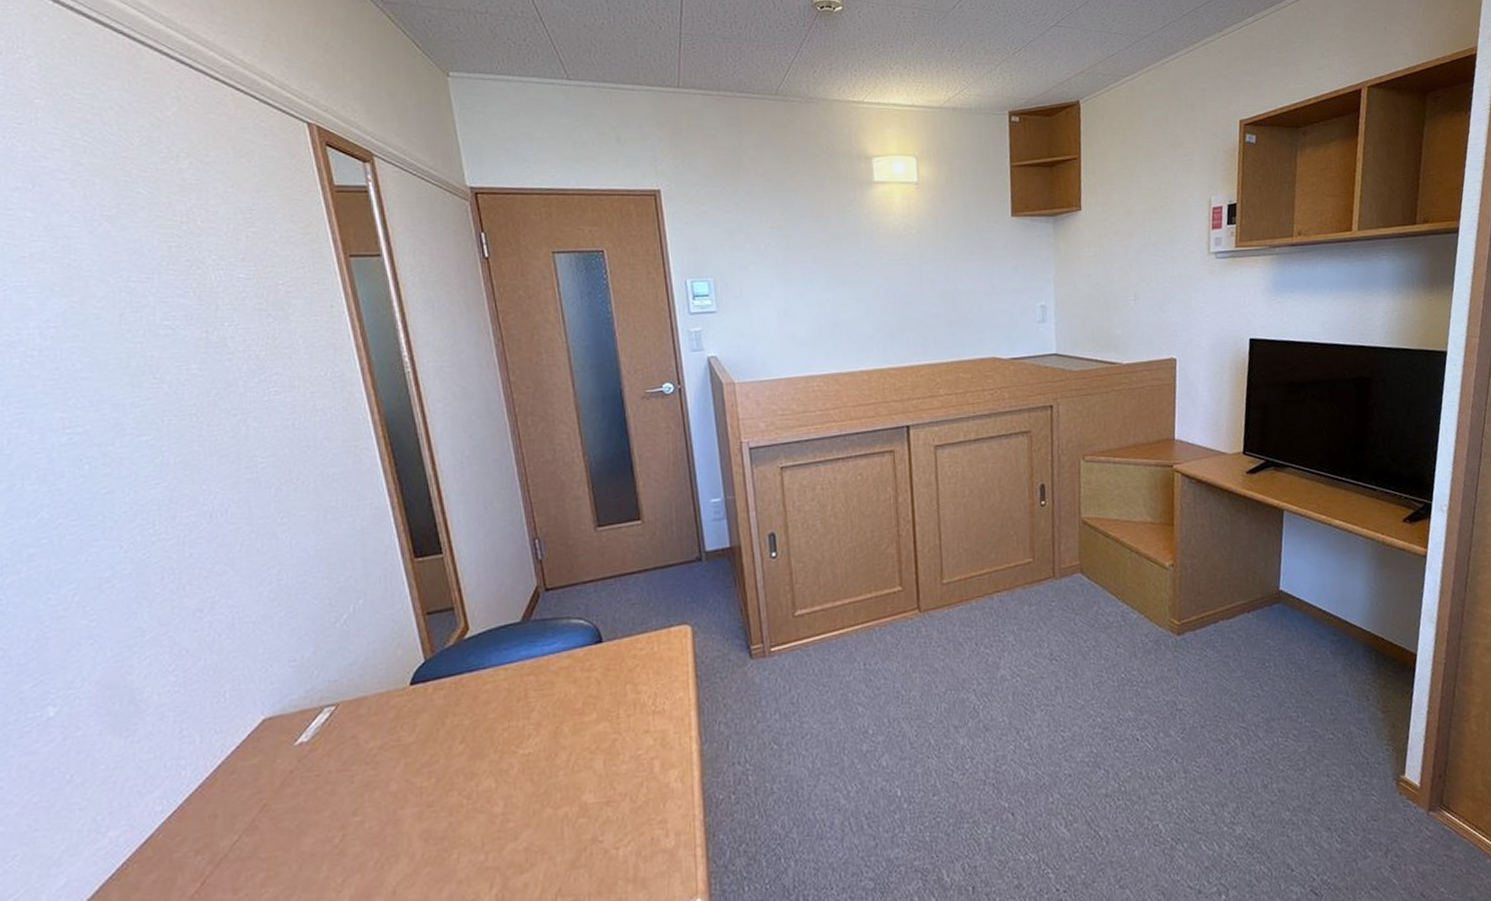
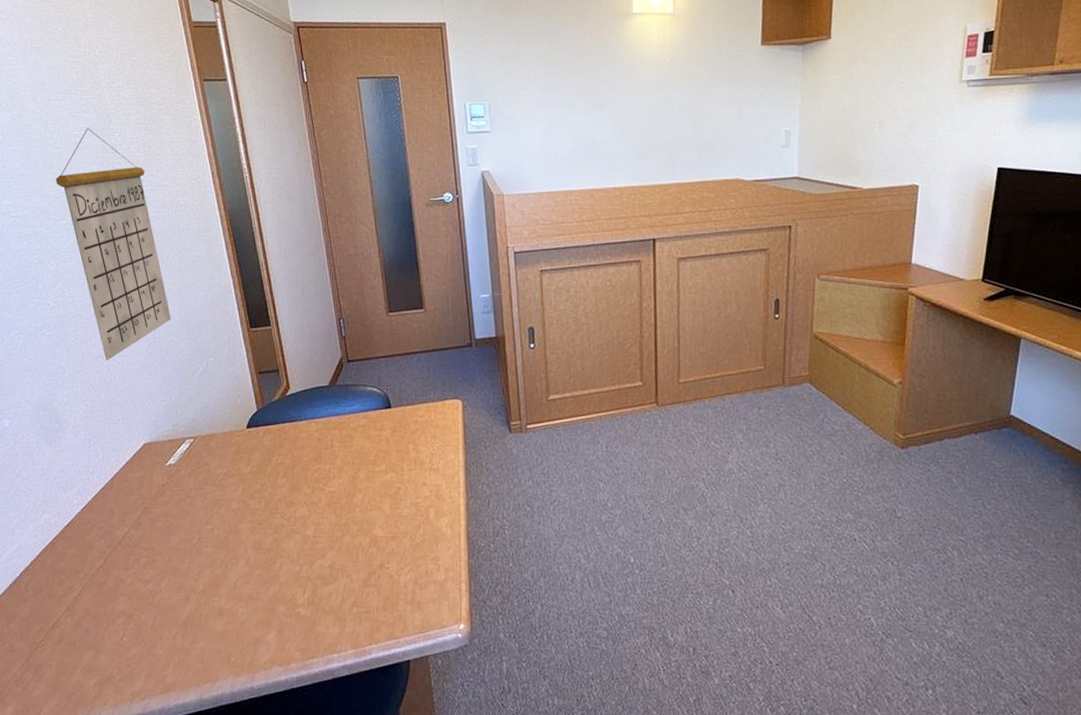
calendar: none [135,316,303,615] -> present [55,128,171,361]

